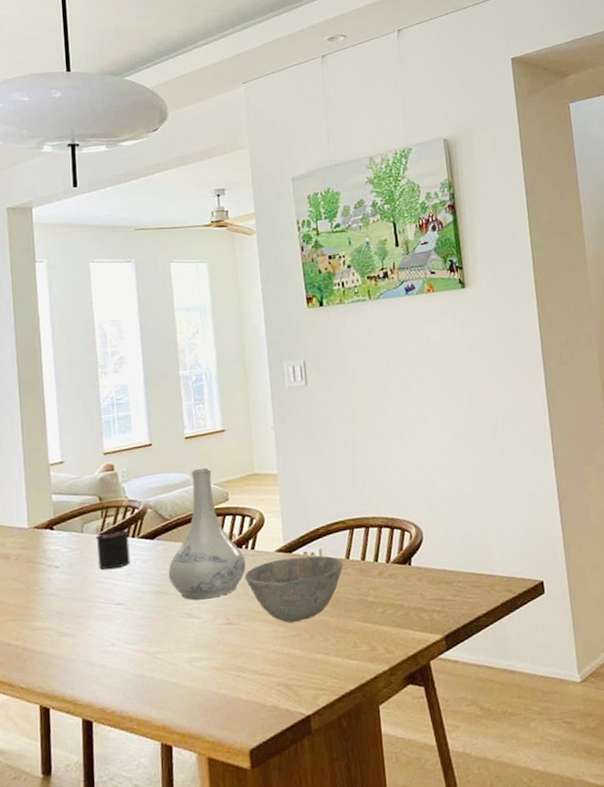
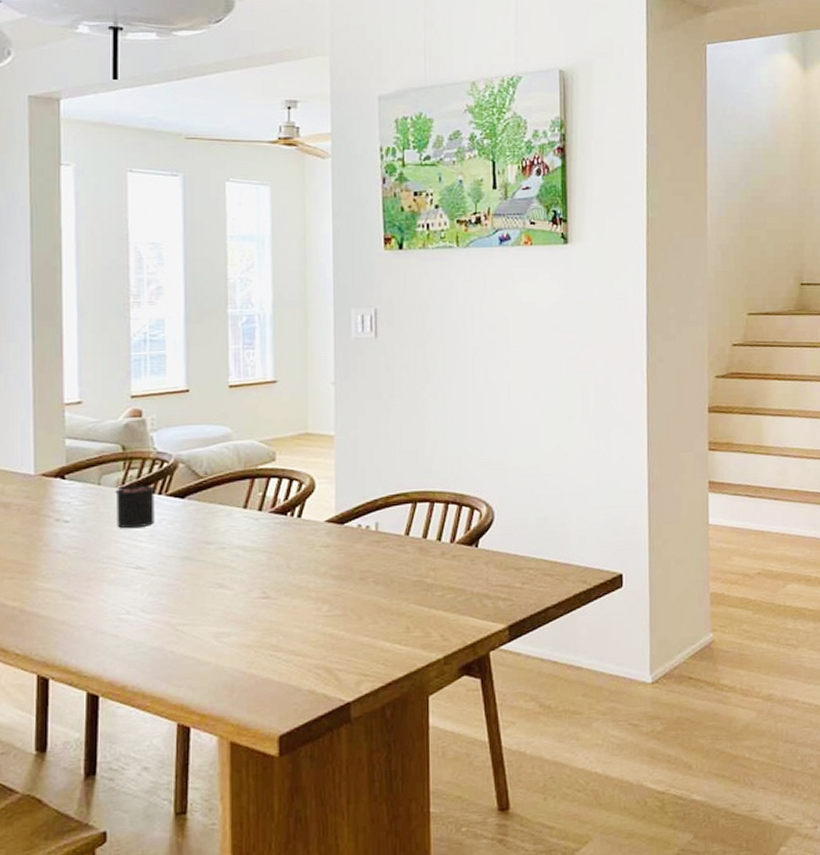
vase: present [168,467,246,600] -> none [198,422,290,570]
bowl: present [244,556,343,623] -> none [287,529,402,601]

